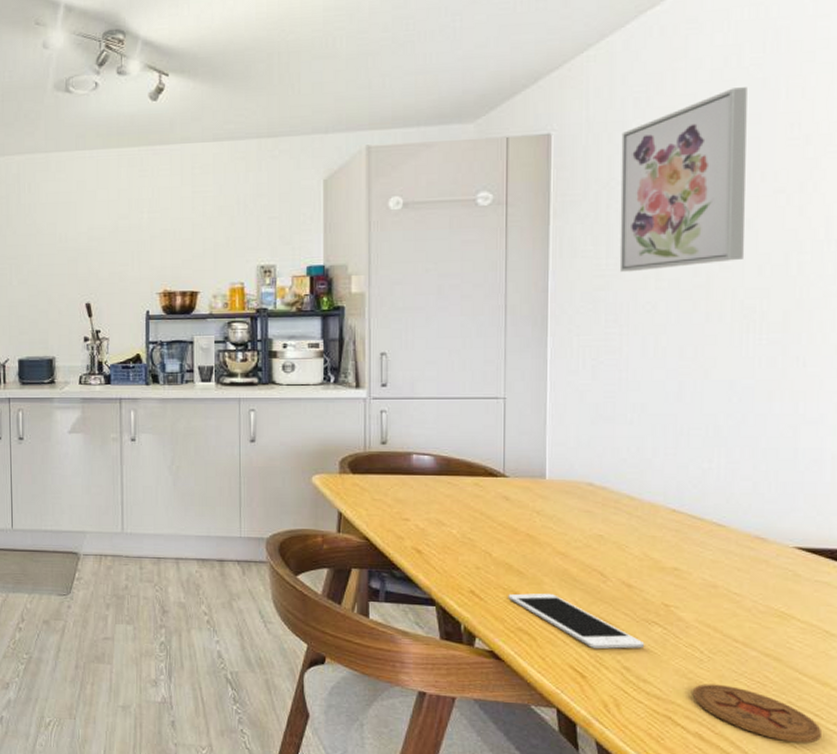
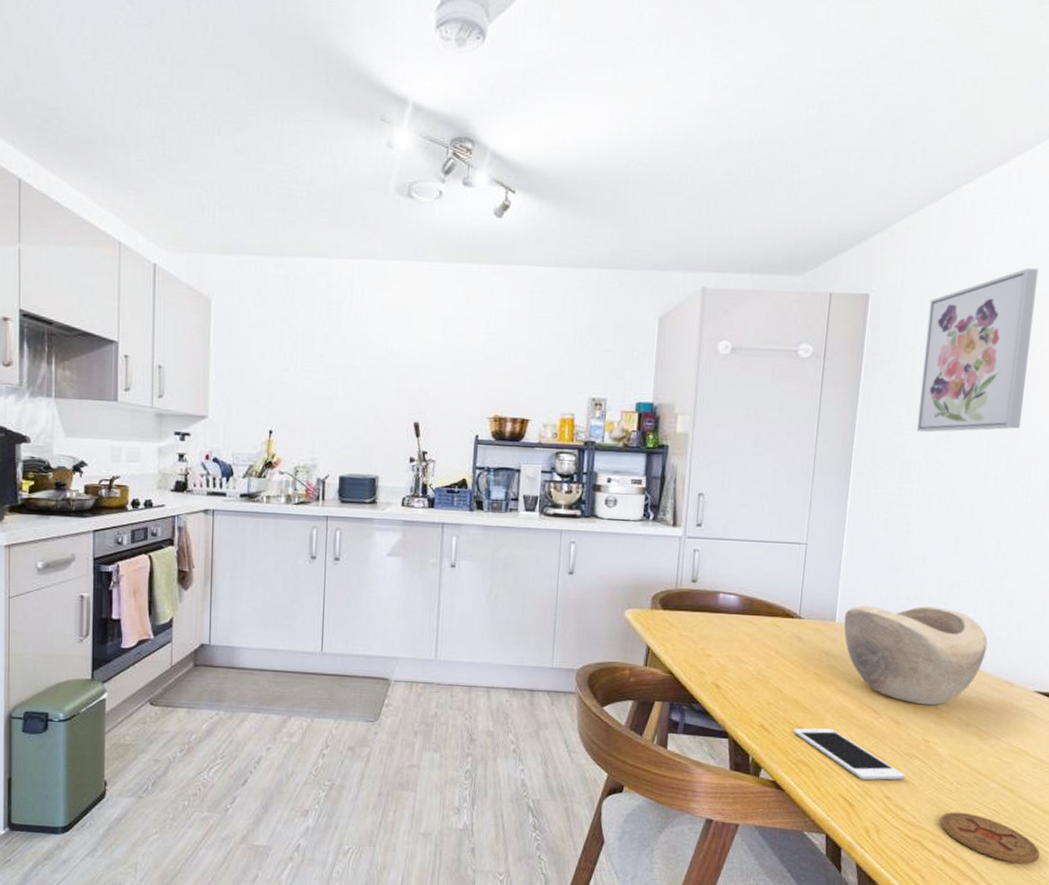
decorative bowl: none [555,458,730,566] -> present [843,606,988,706]

